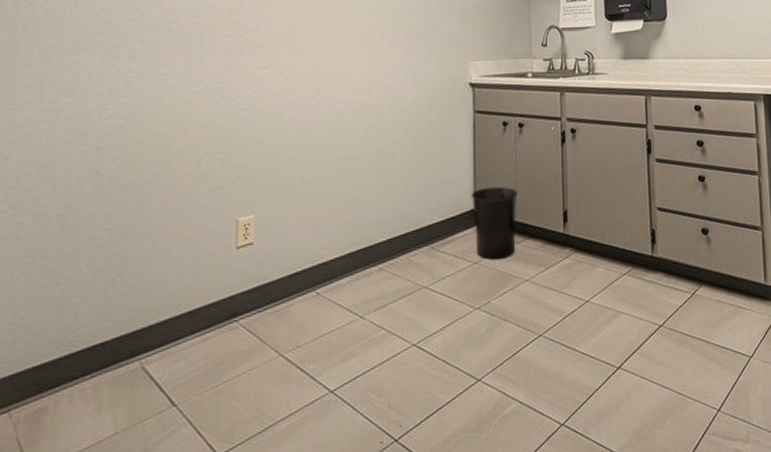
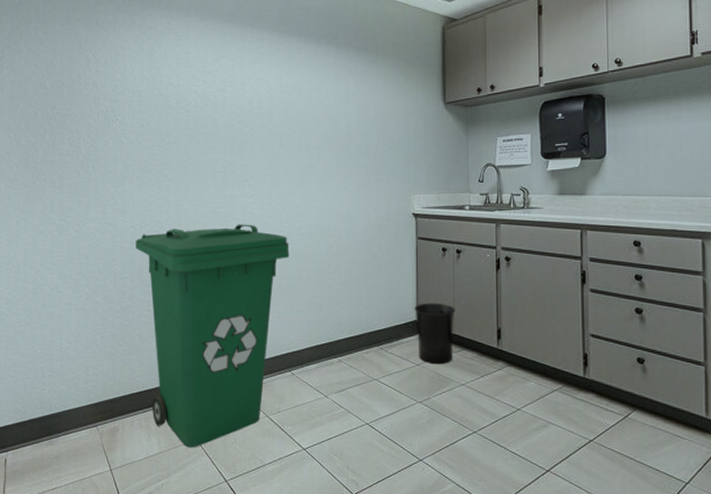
recycling bin: none [90,102,317,418] -> present [136,224,290,447]

